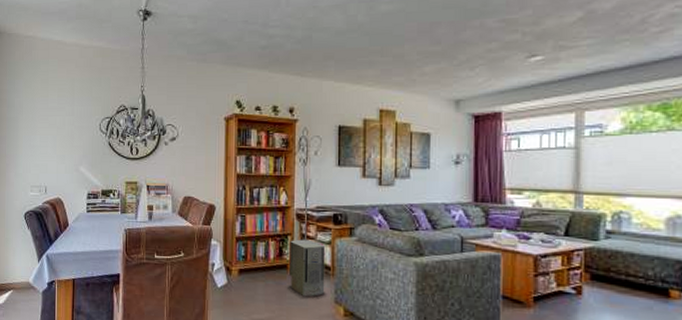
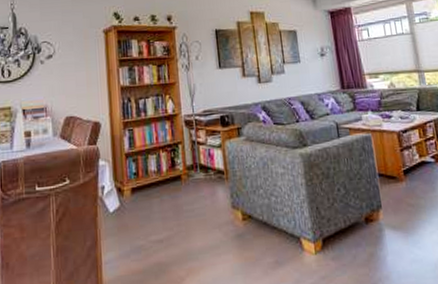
air purifier: present [289,239,326,297] -> none [181,145,221,207]

